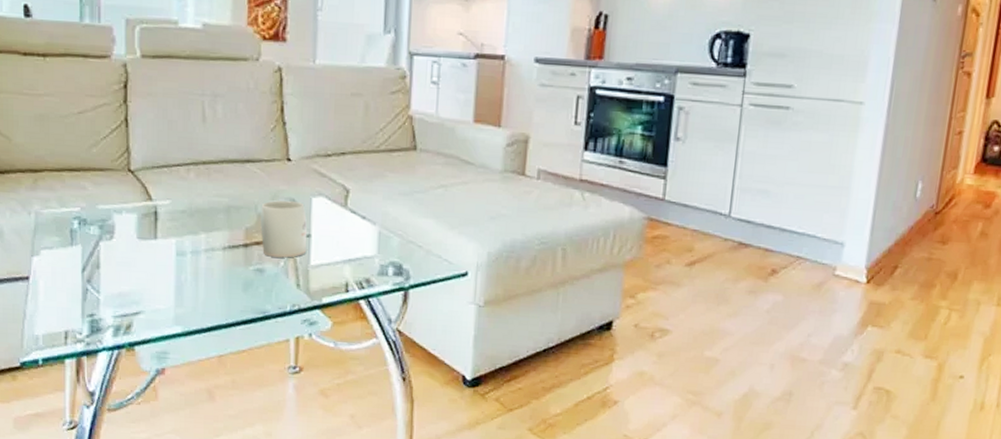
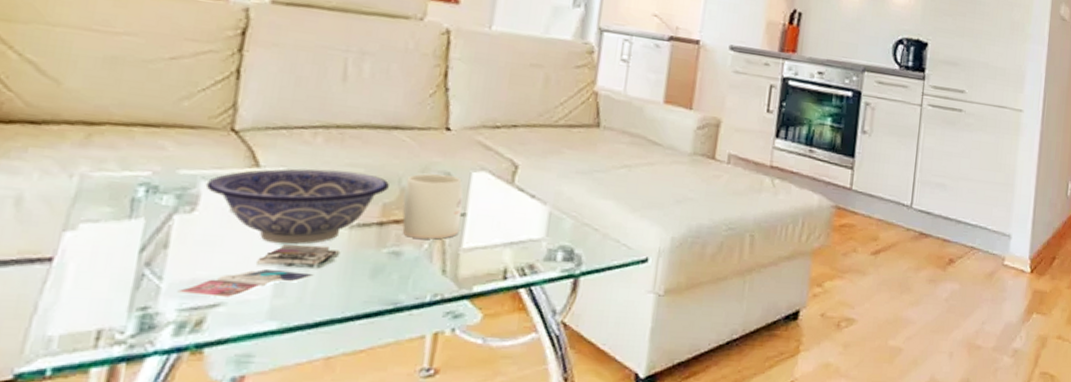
magazine: none [111,264,219,307] -> present [177,244,341,297]
decorative bowl: none [117,200,248,264] -> present [205,168,389,244]

